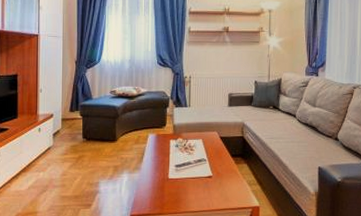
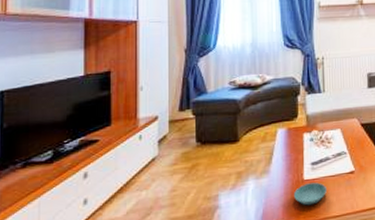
saucer: none [159,182,187,200] -> present [293,182,327,206]

